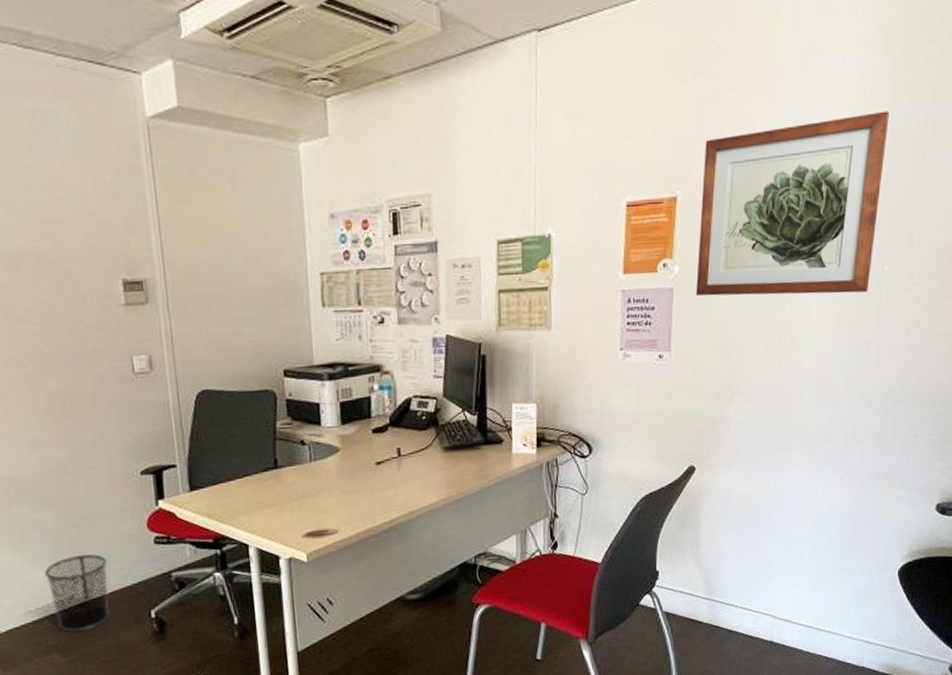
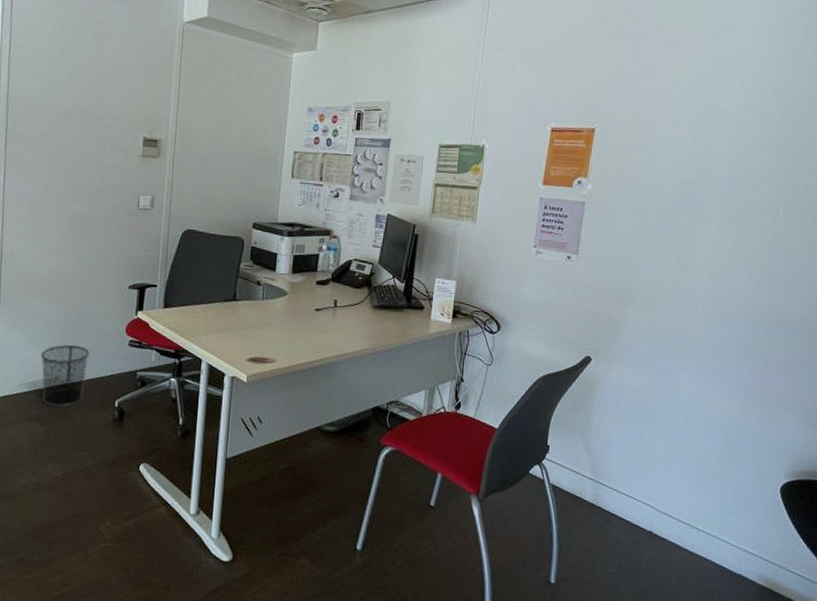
wall art: present [695,111,889,297] -> none [604,80,790,230]

